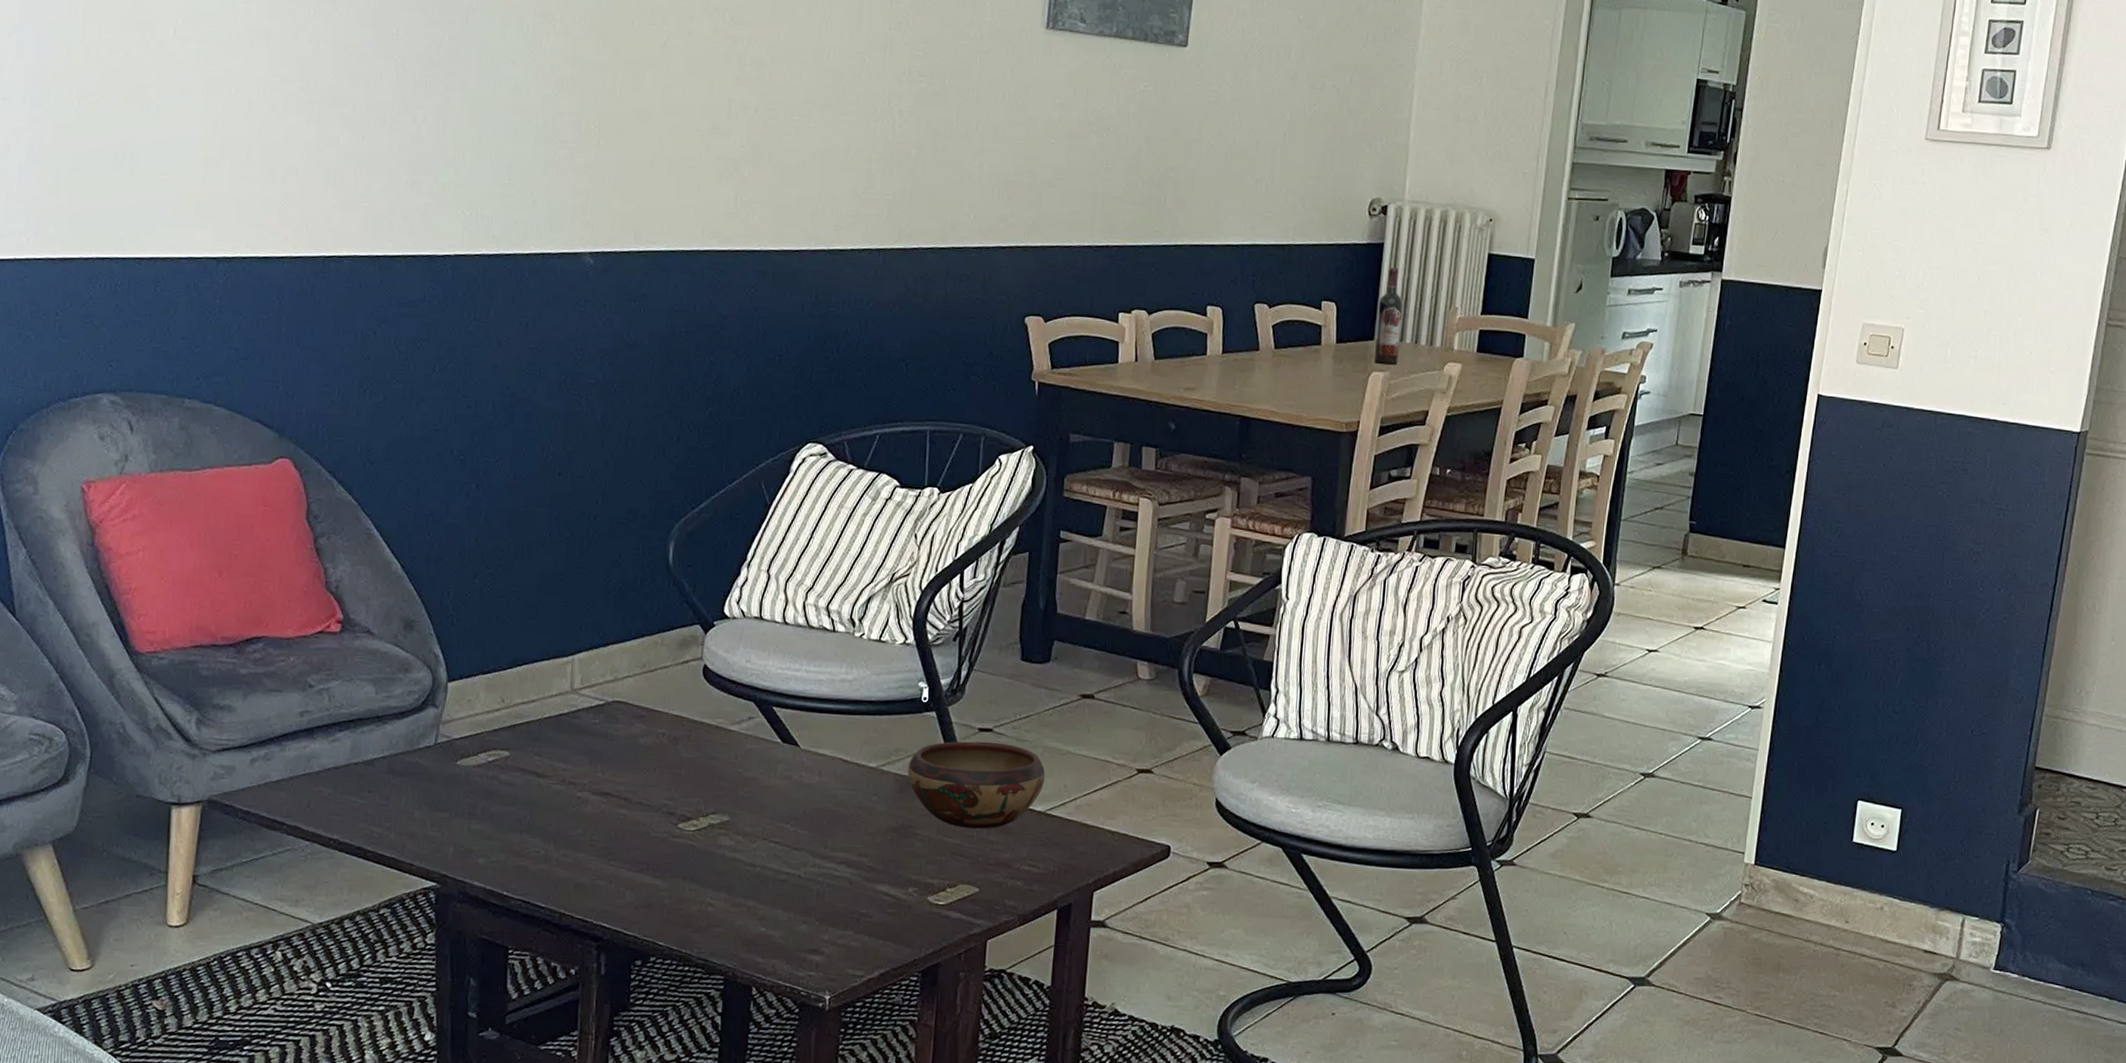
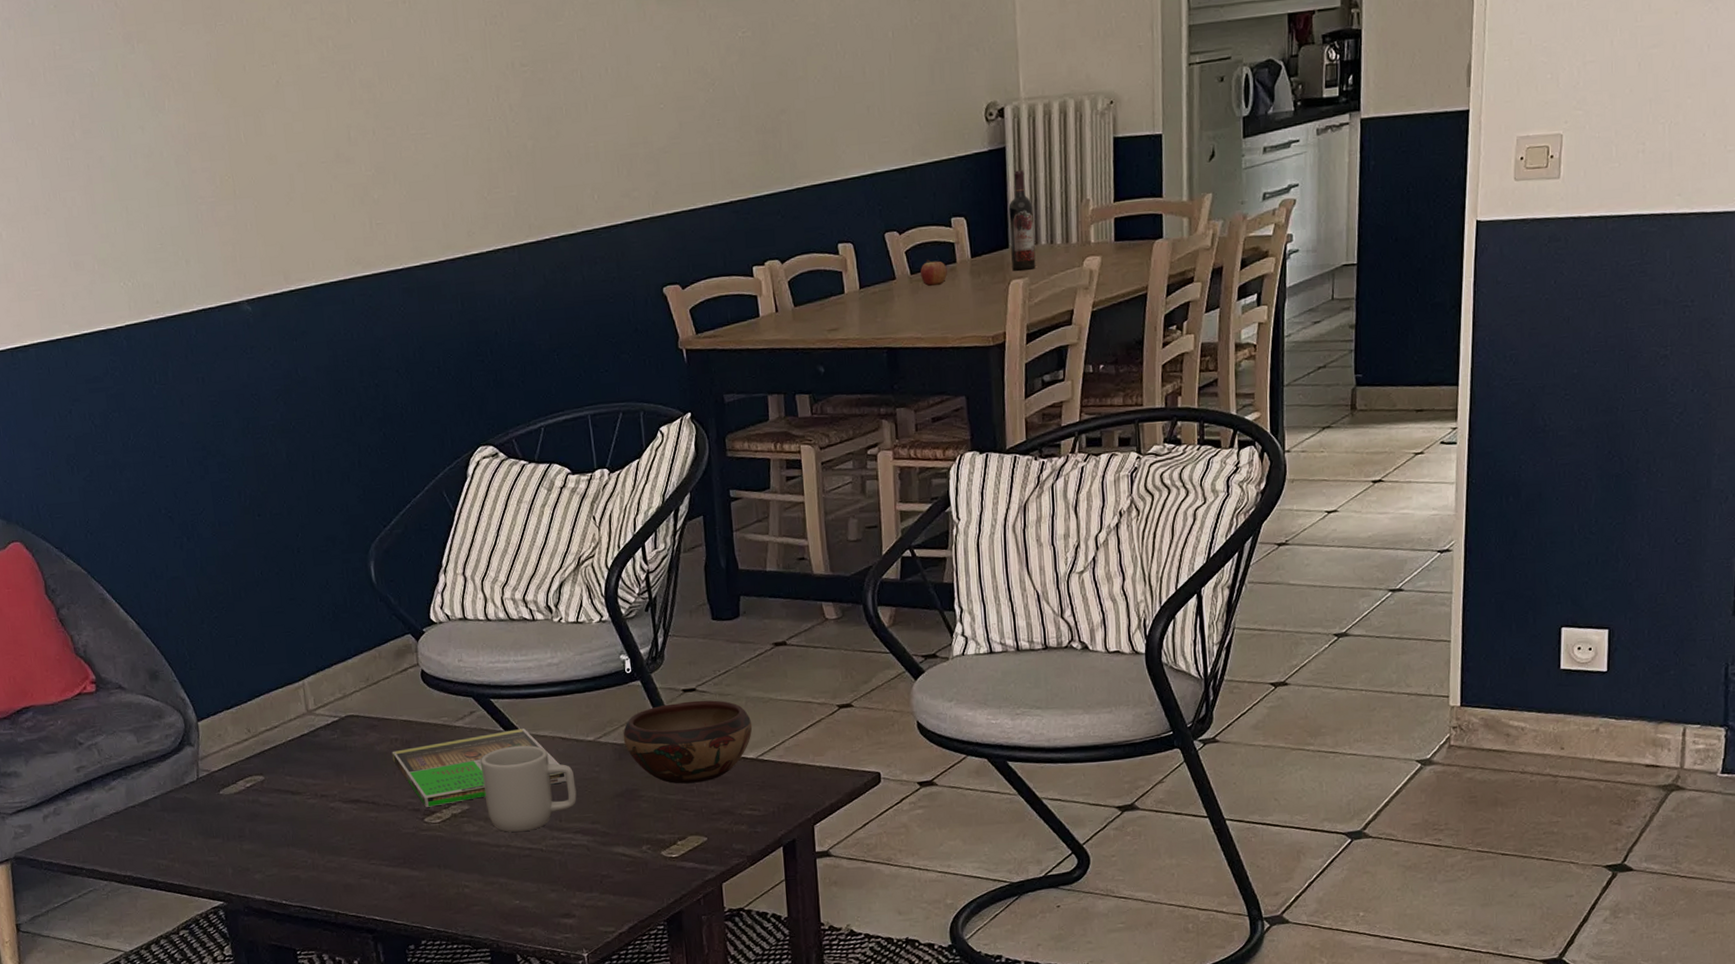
magazine: none [655,743,841,813] -> present [392,728,567,807]
mug: none [748,760,849,854] -> present [480,745,577,833]
fruit: none [1283,336,1311,365] -> present [920,259,947,287]

